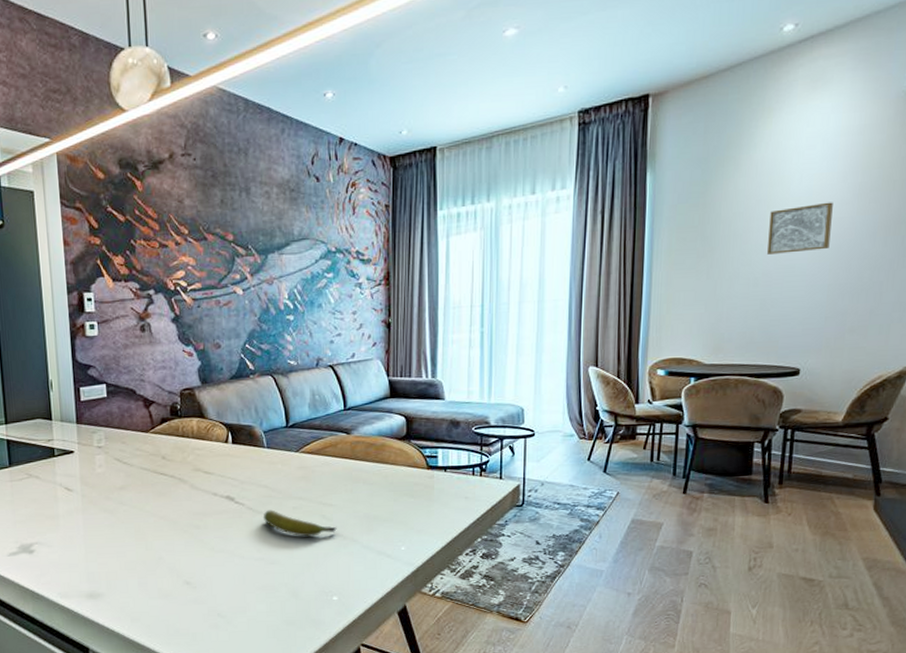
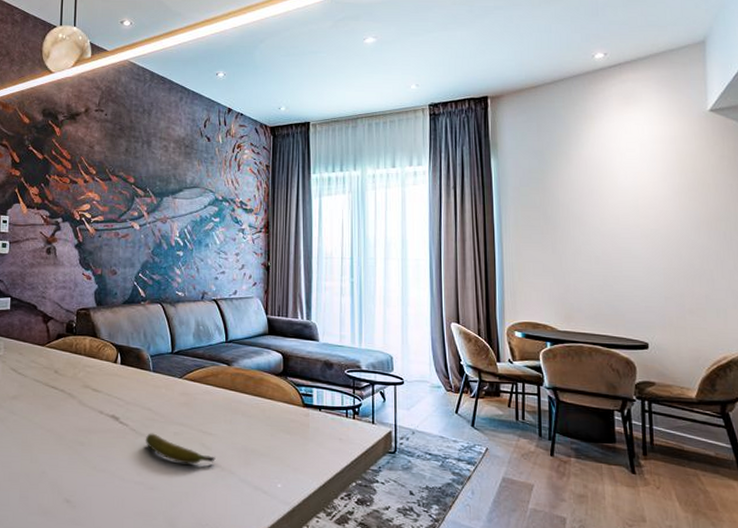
wall art: present [767,202,833,254] -> none [603,196,659,238]

